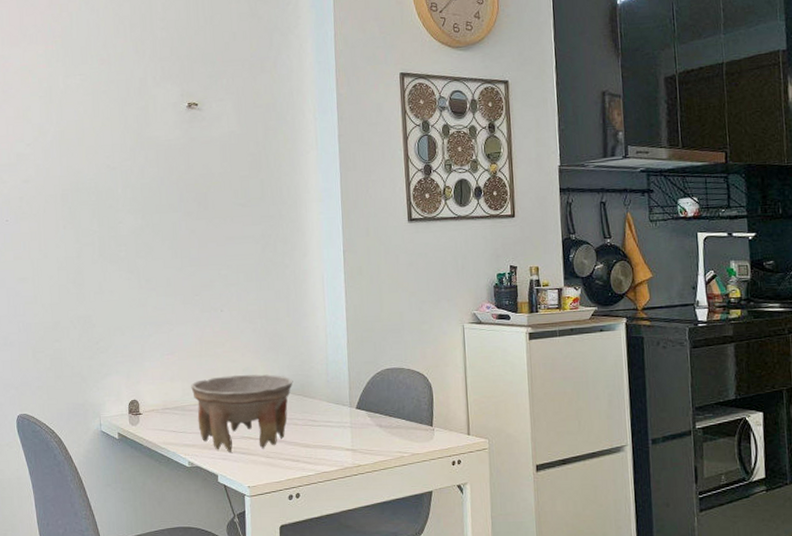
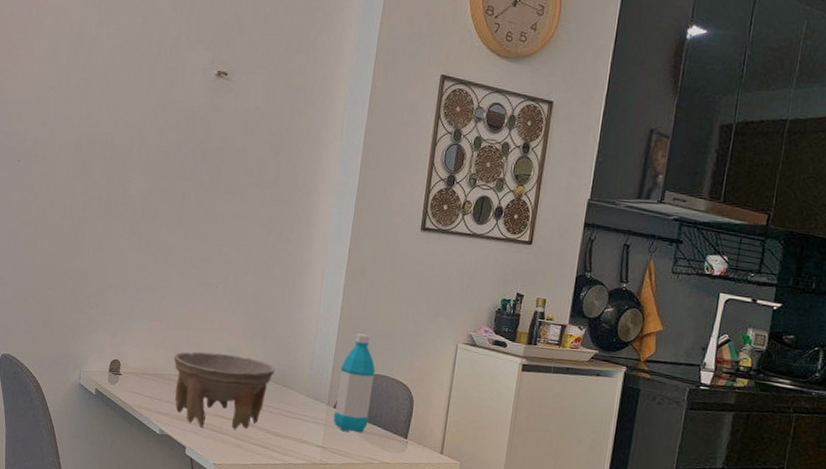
water bottle: none [356,331,392,431] -> present [333,333,376,433]

